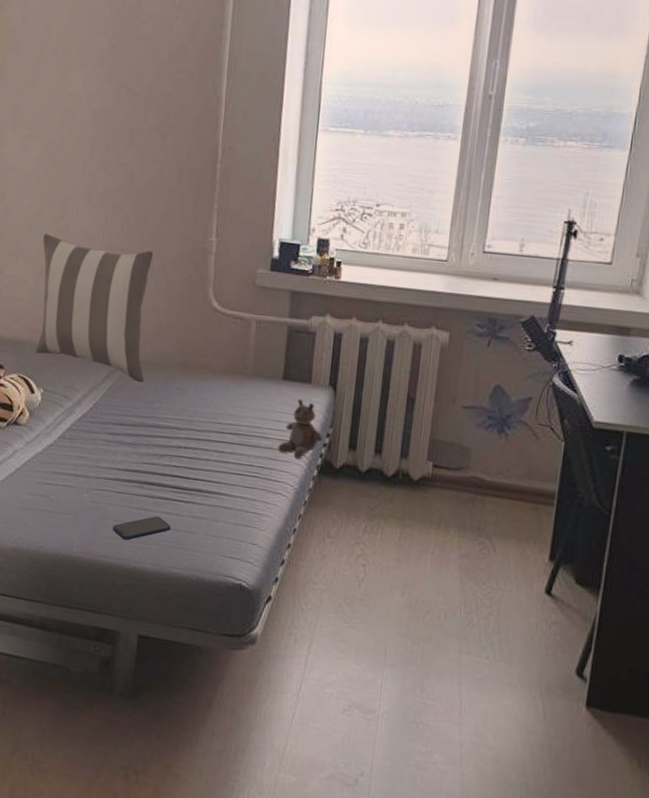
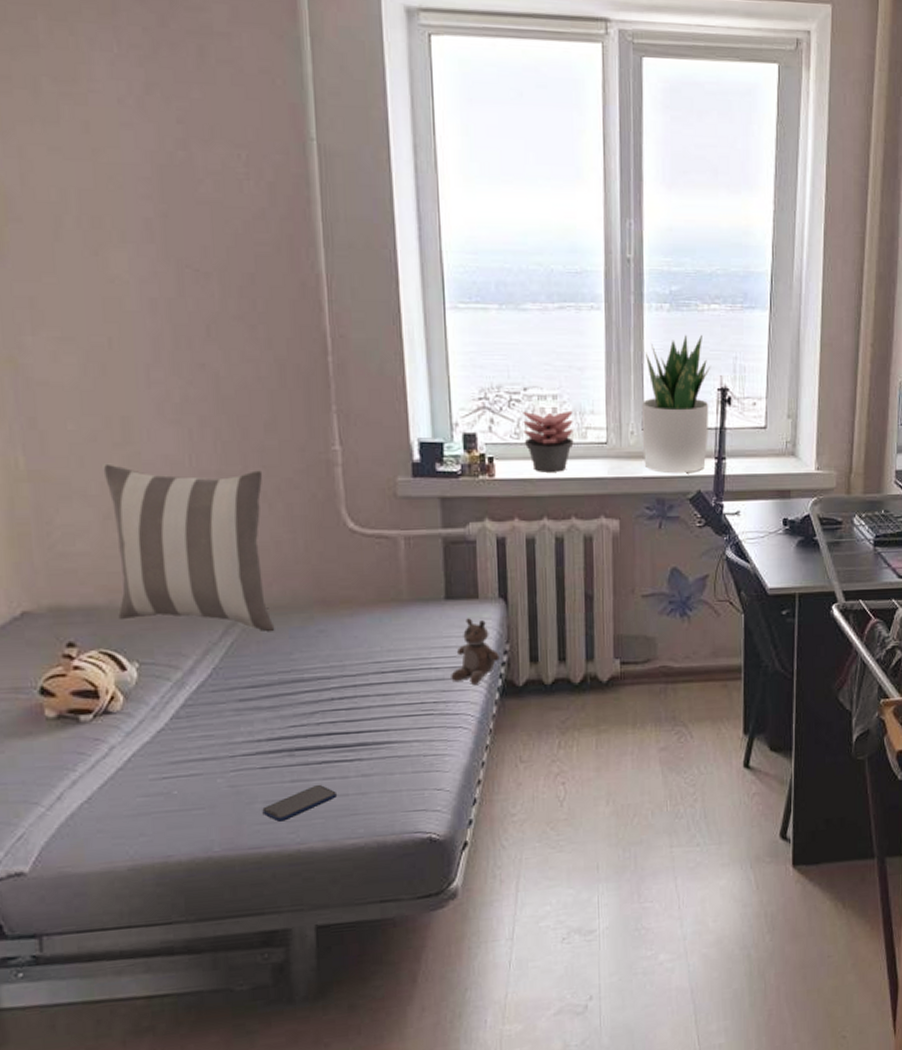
succulent plant: none [370,225,419,282] -> present [523,410,574,472]
planter: none [480,169,559,299] -> present [641,335,710,474]

